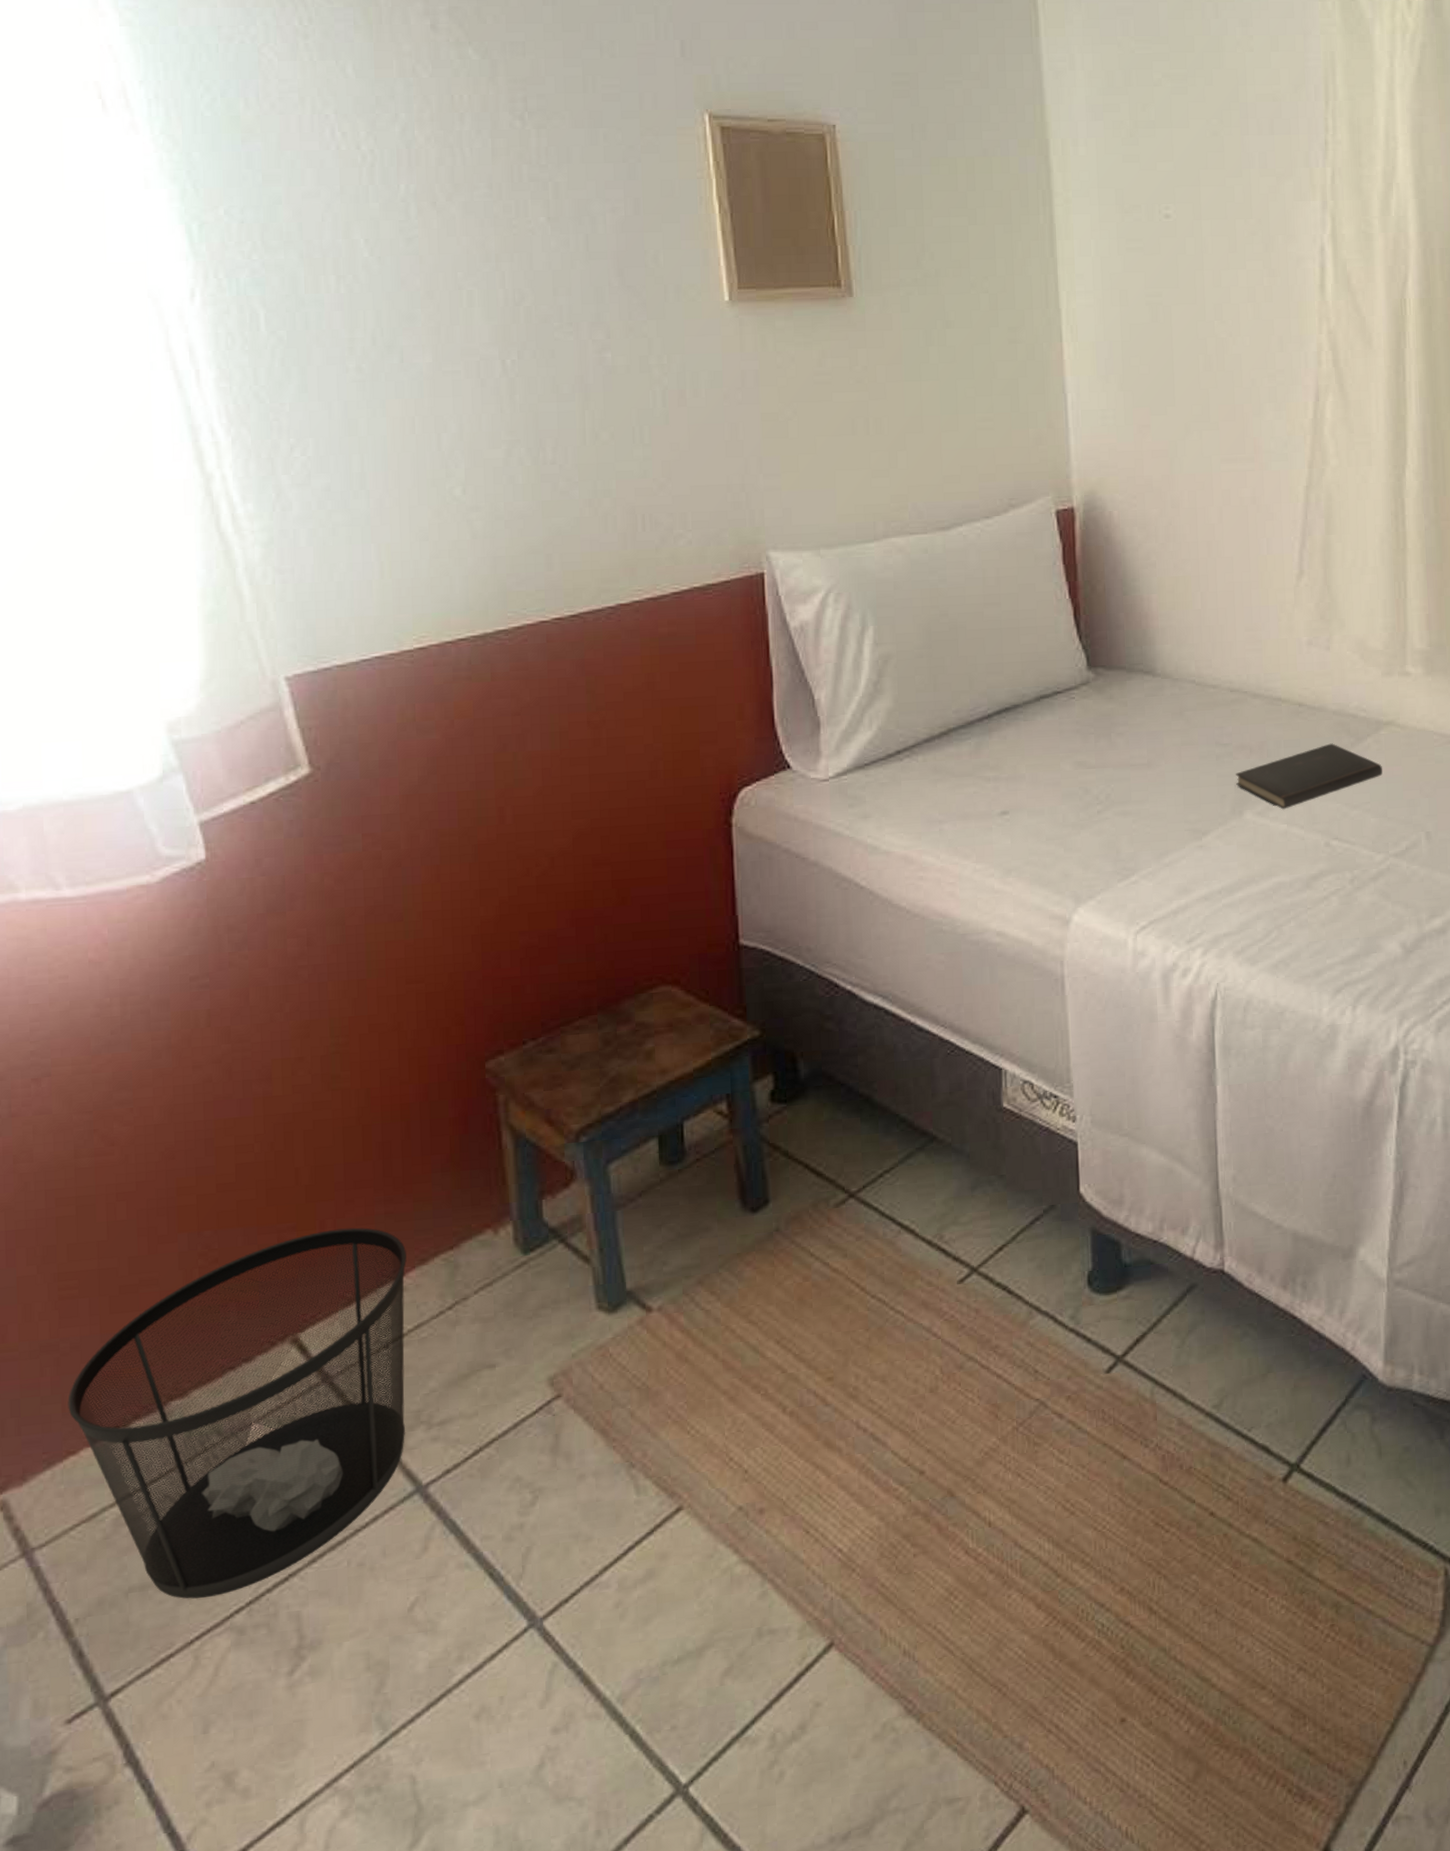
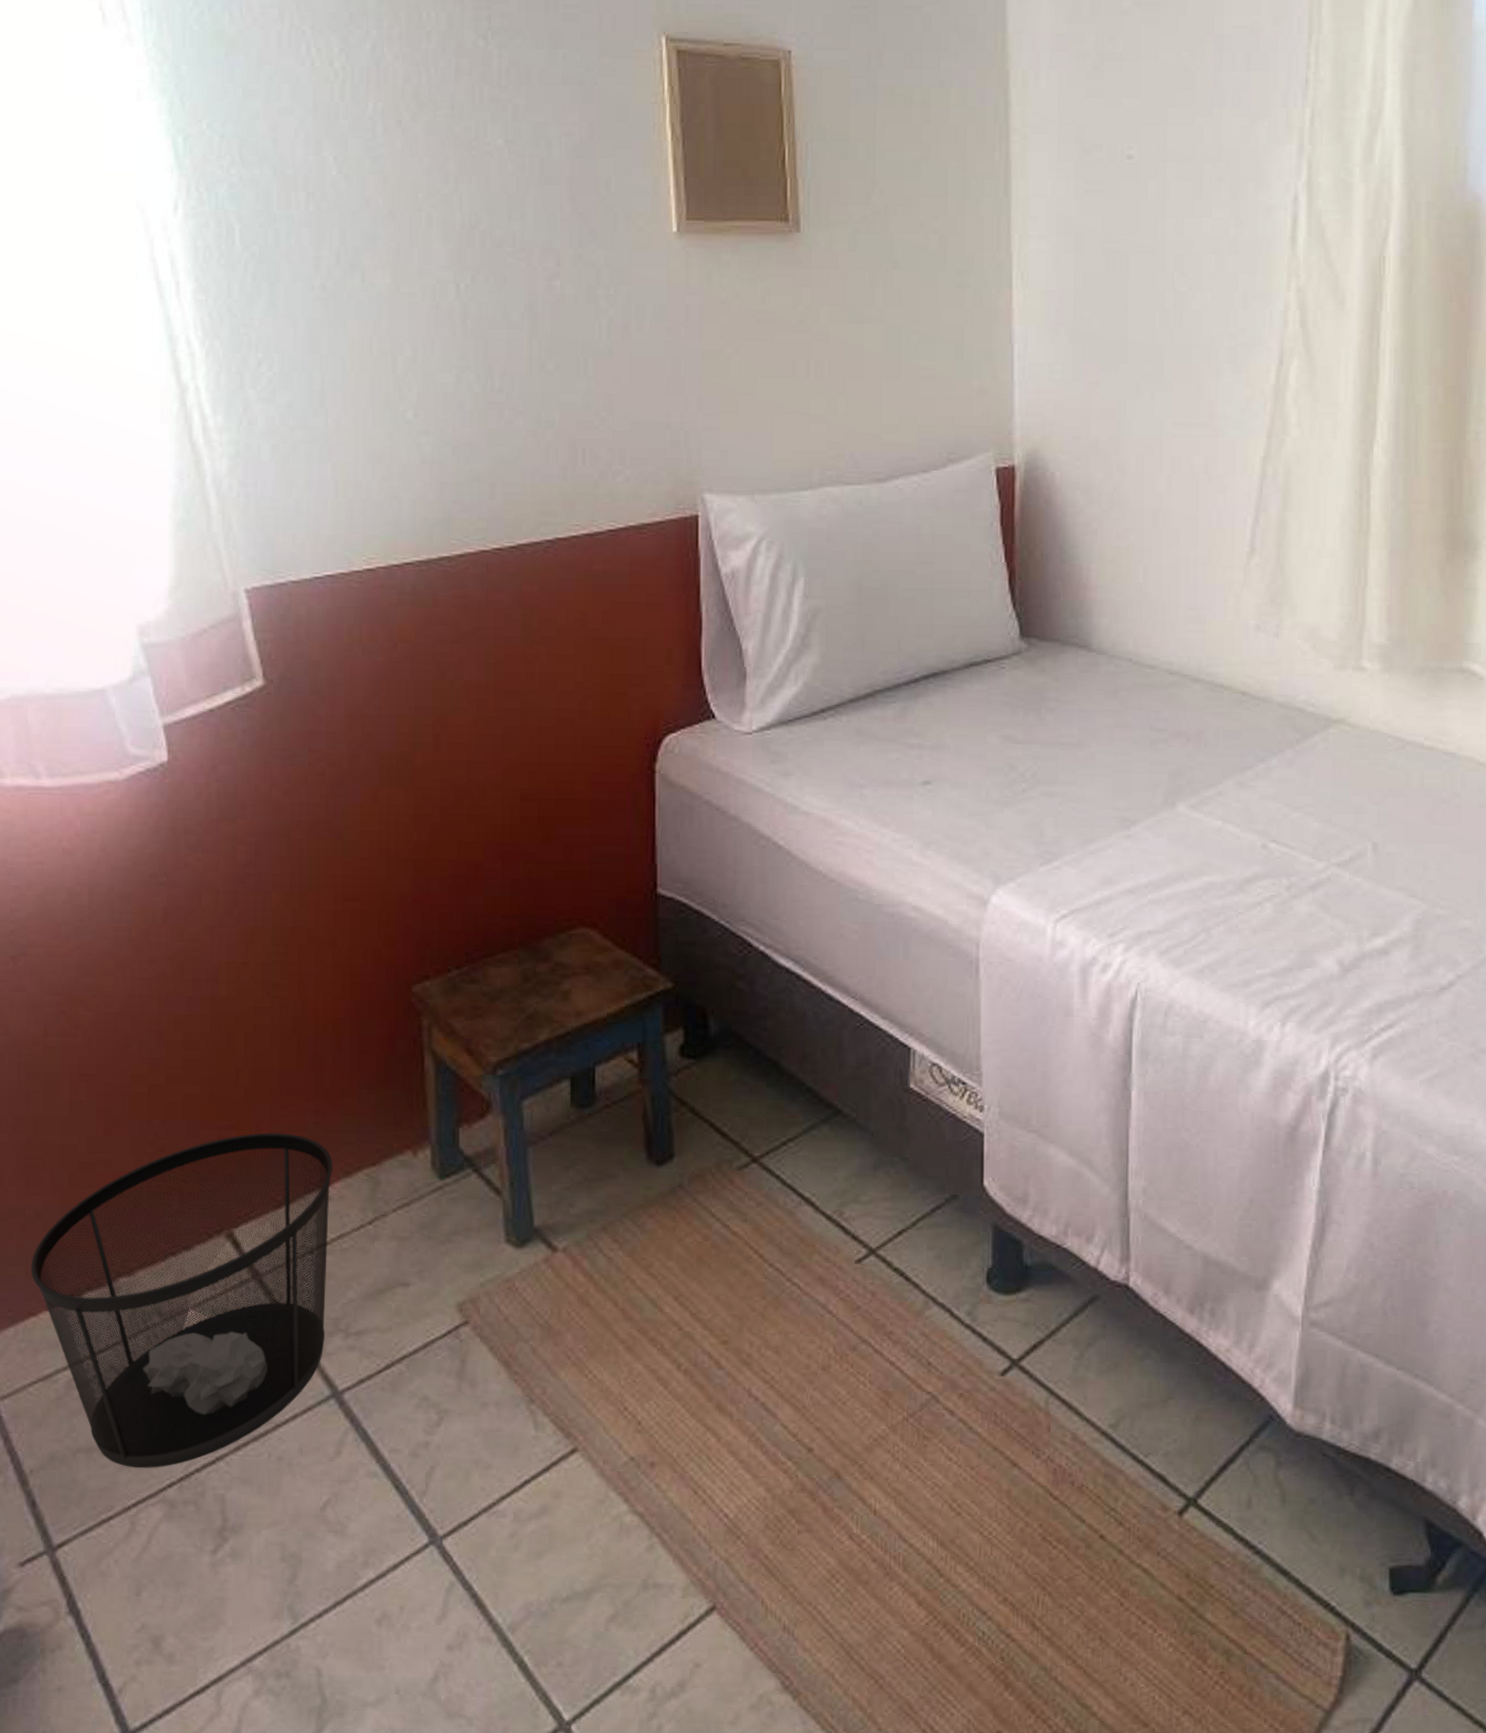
hardcover book: present [1236,743,1383,810] -> none [1170,738,1329,805]

